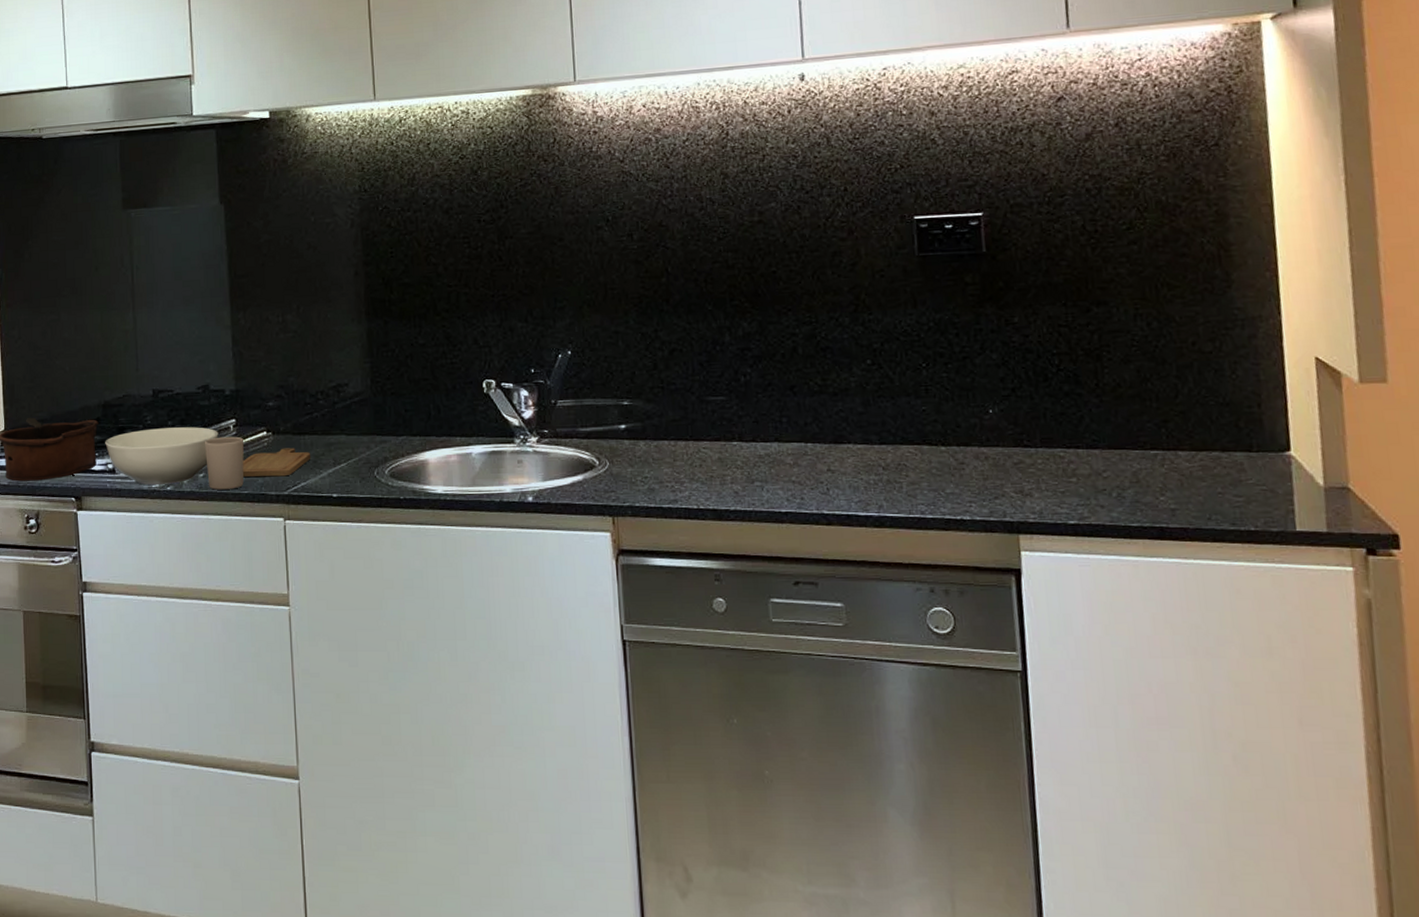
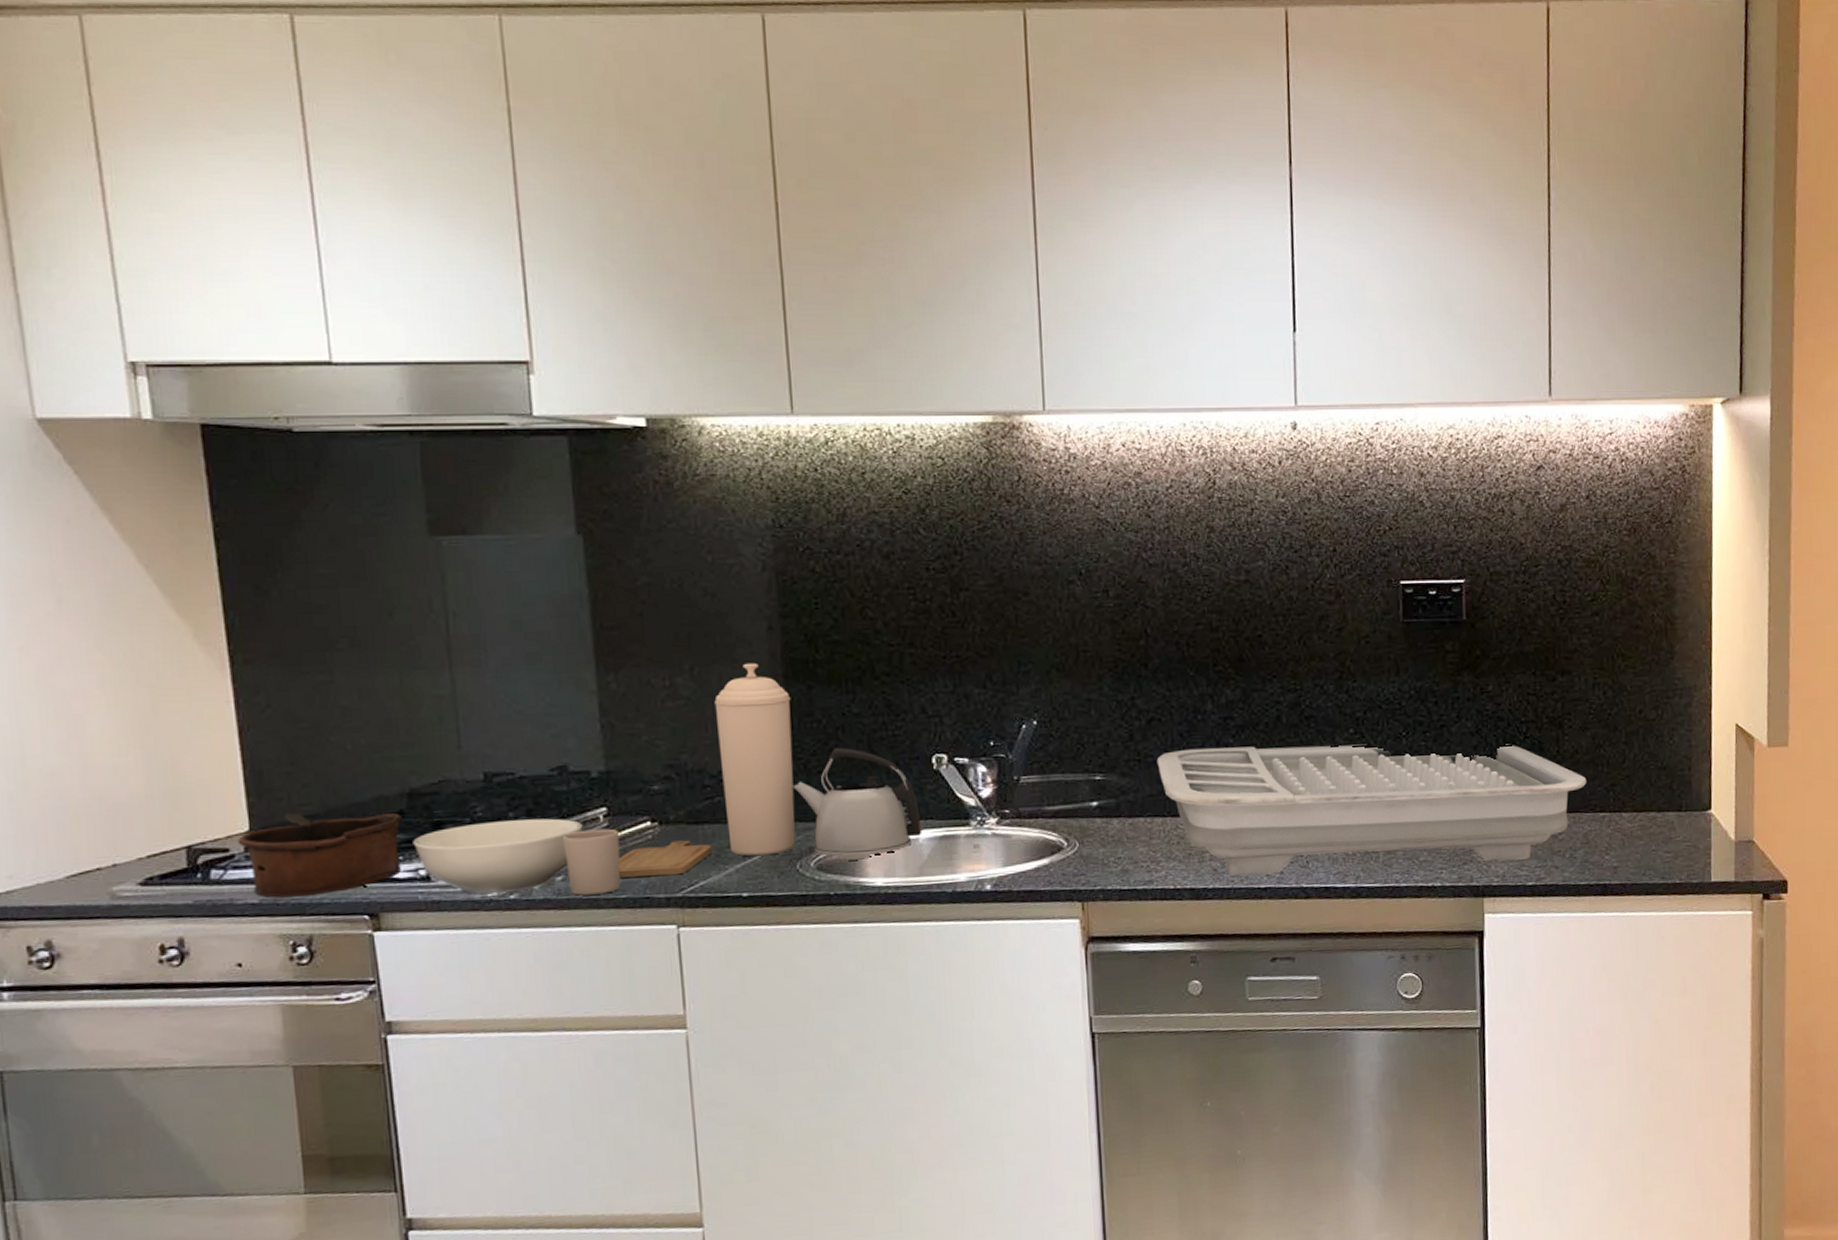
canister: none [314,302,374,464] -> present [714,662,796,857]
kettle: none [371,373,475,470] -> present [792,747,922,861]
dish rack: none [679,375,1133,500] -> present [1156,744,1587,877]

